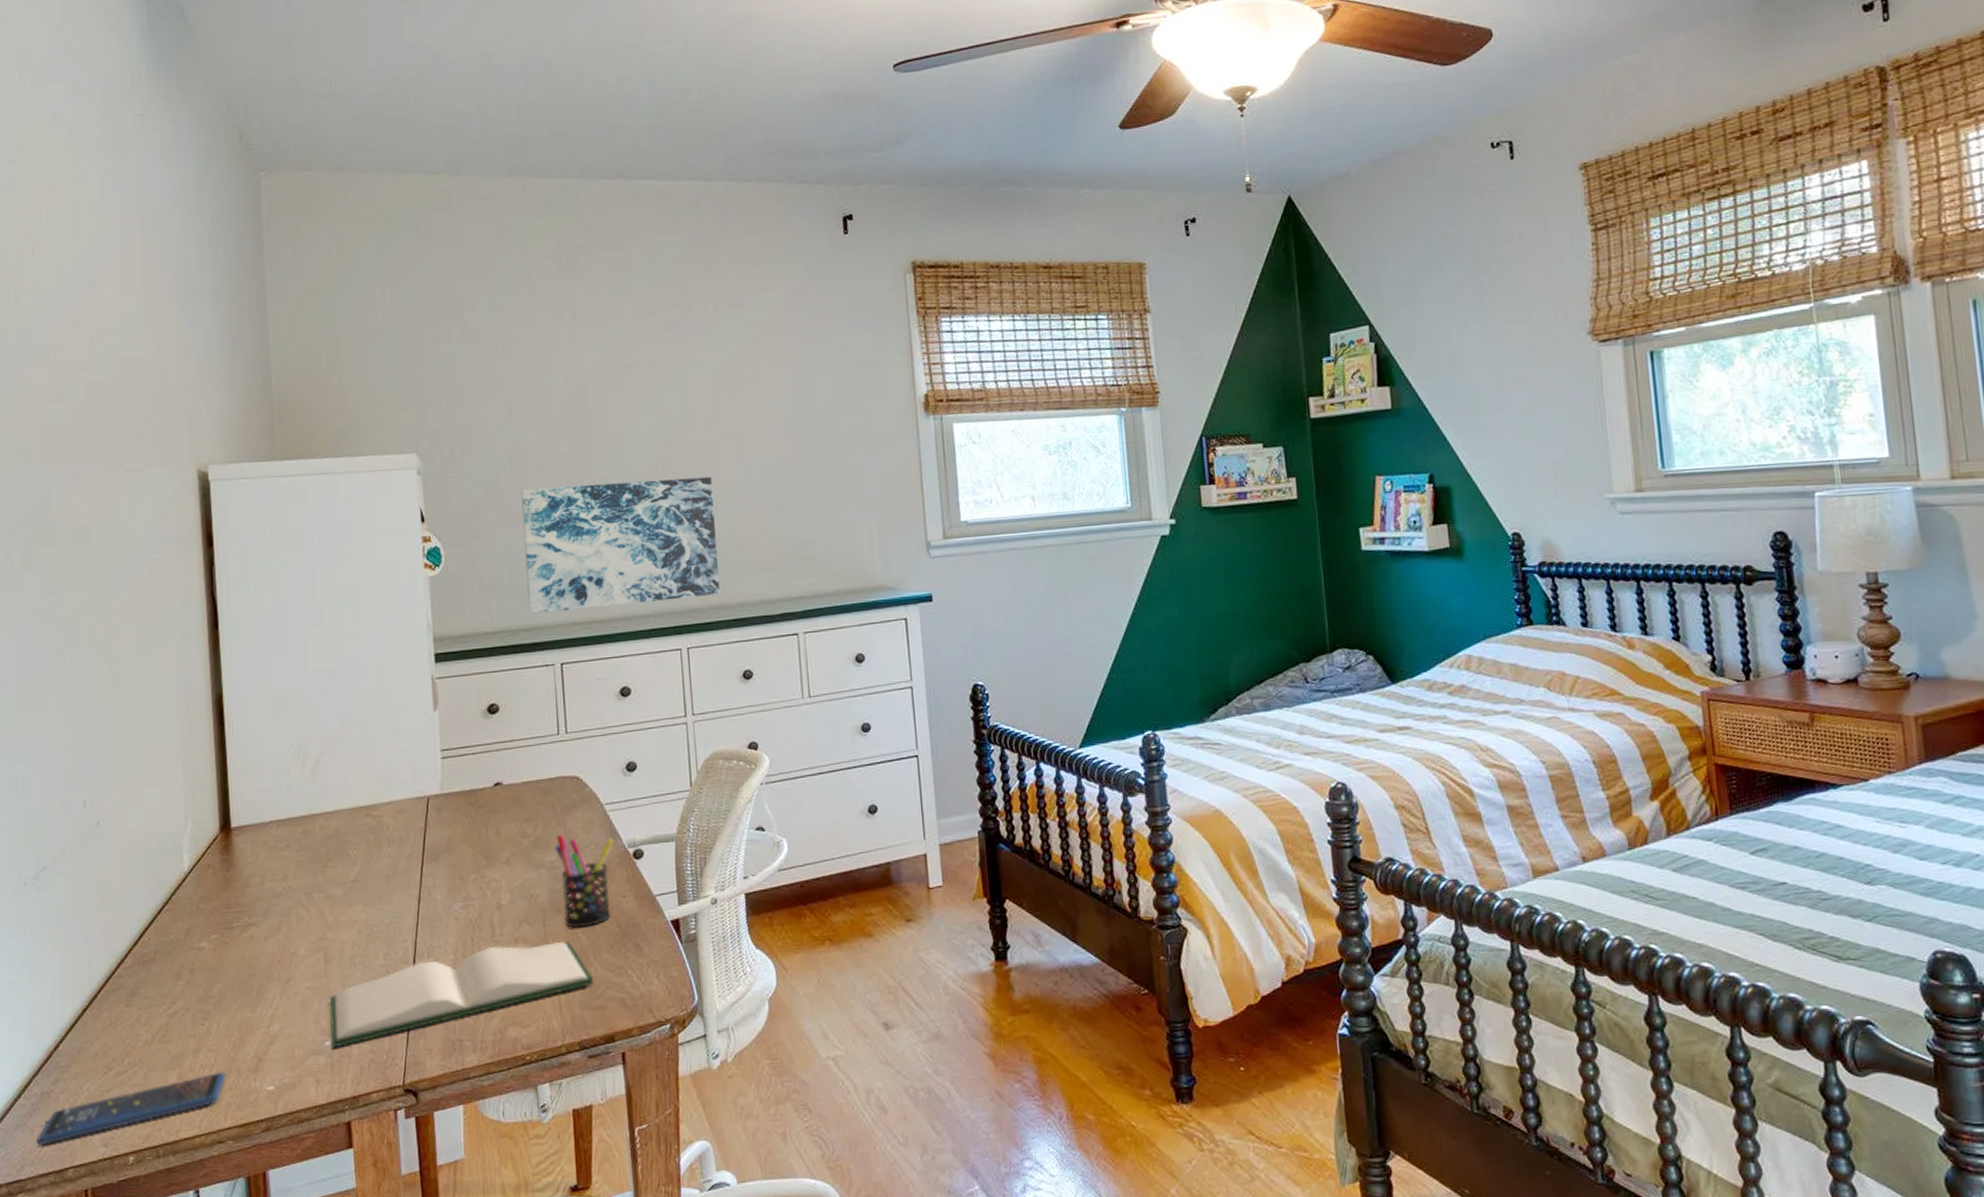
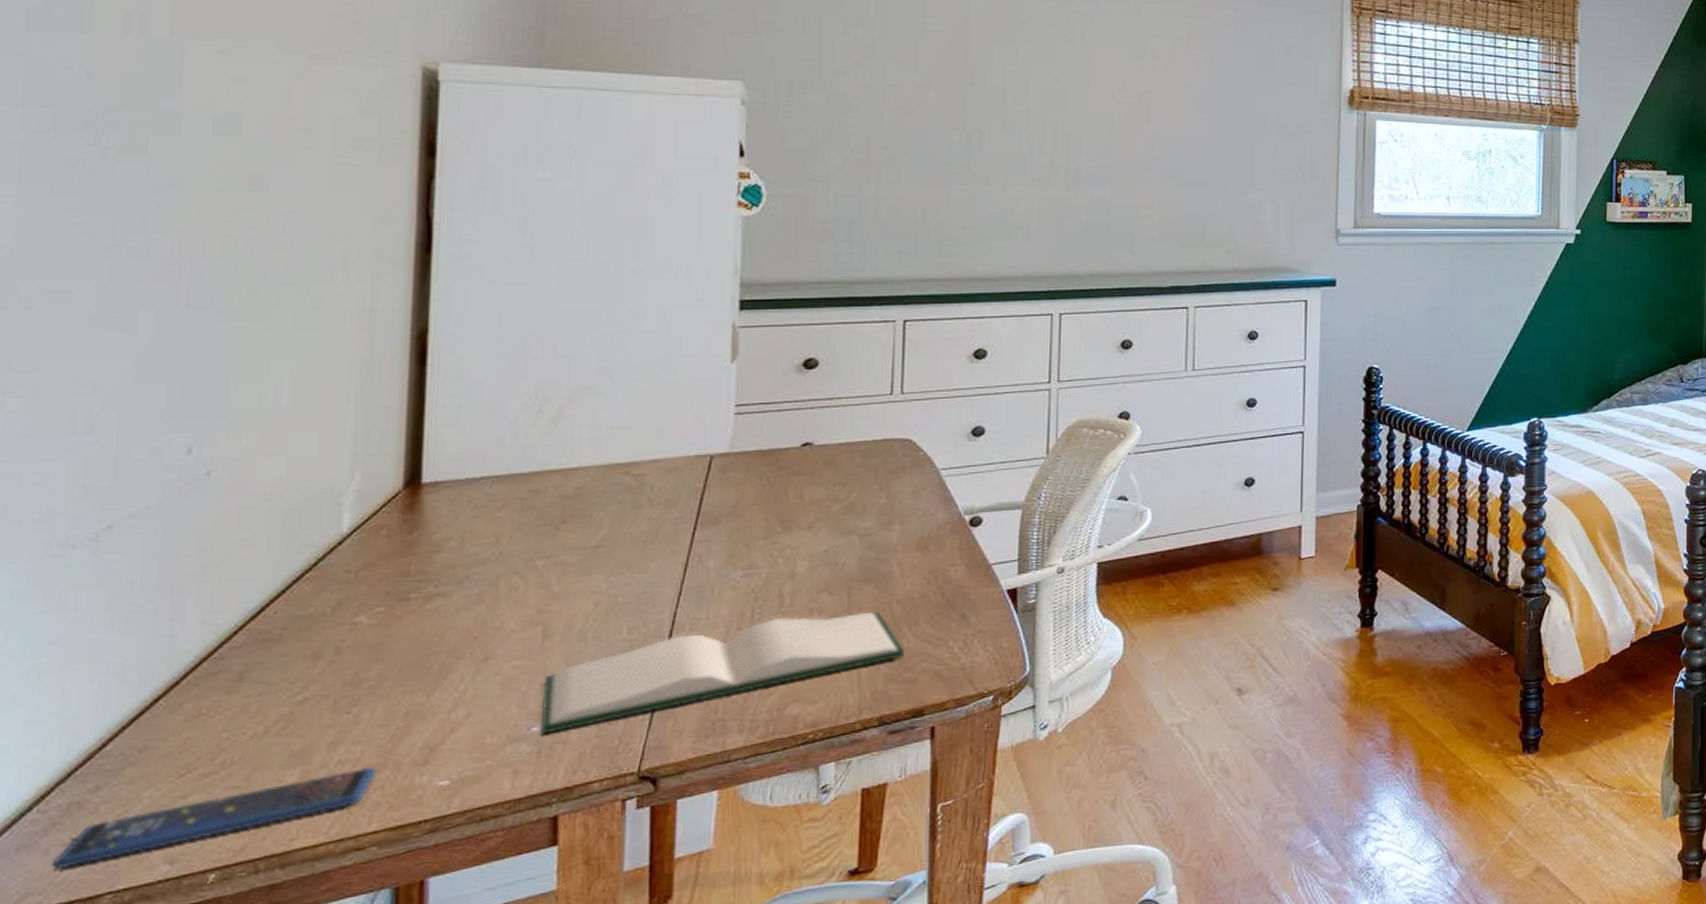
wall art: present [521,476,720,615] -> none [870,134,1108,267]
pen holder: present [554,834,614,928] -> none [872,499,947,598]

